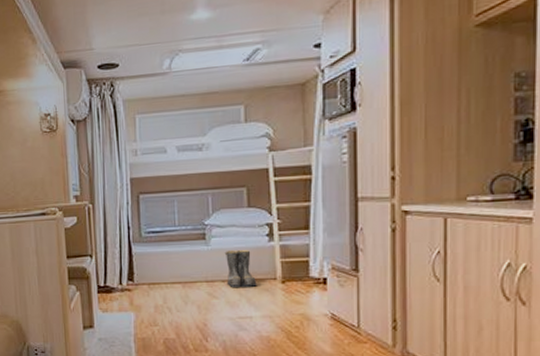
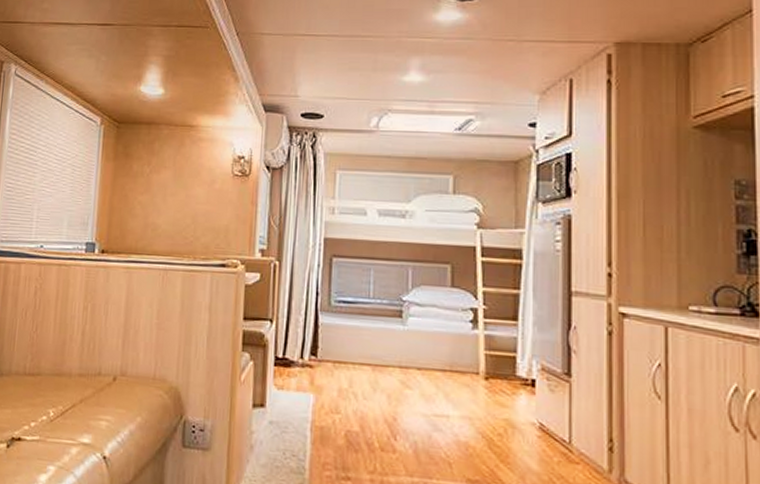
boots: present [224,250,257,288] -> none [422,334,457,380]

